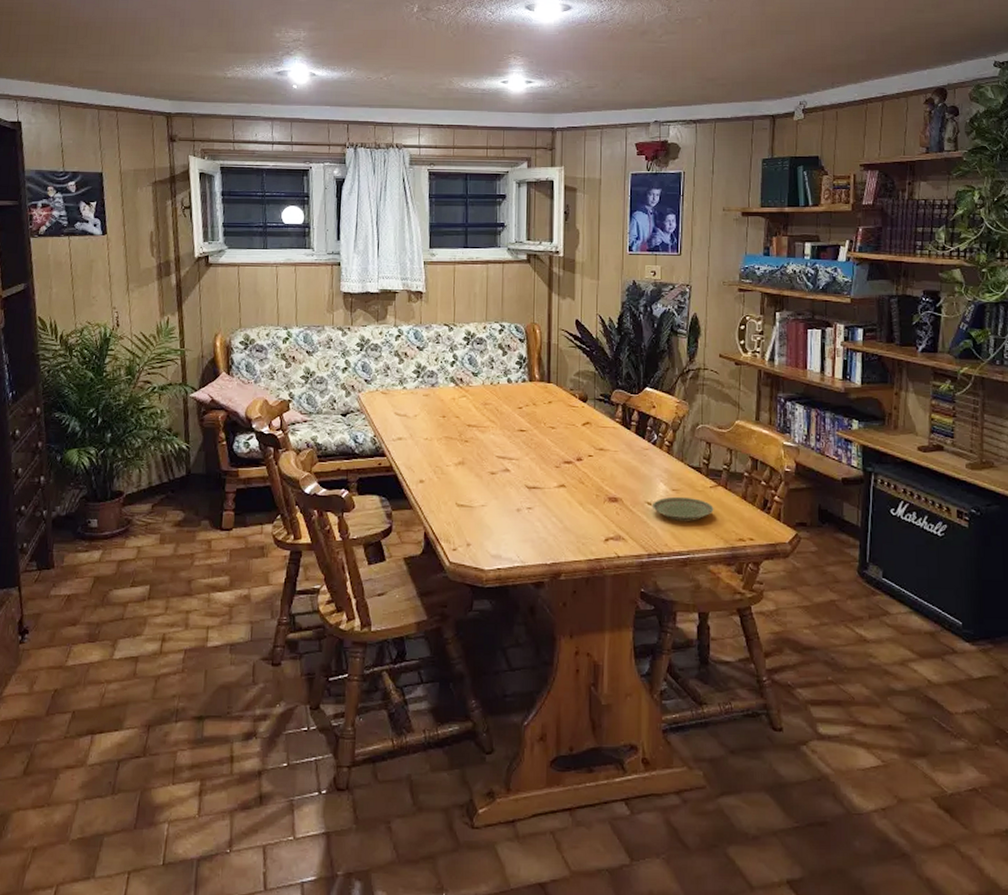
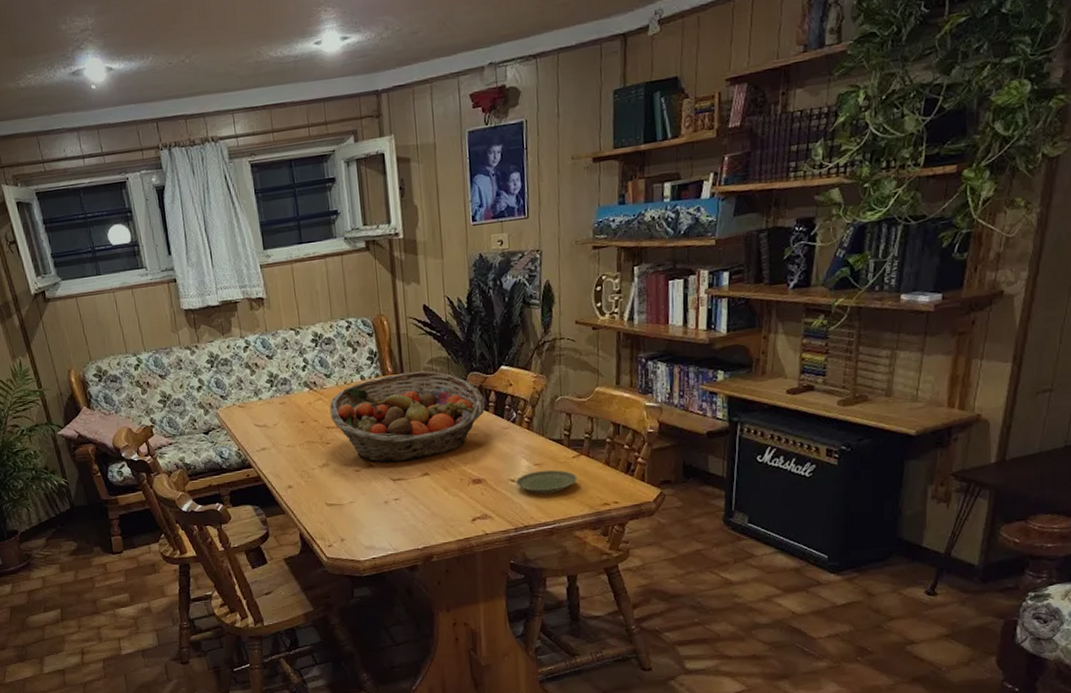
fruit basket: none [473,381,628,470] -> present [329,371,486,463]

